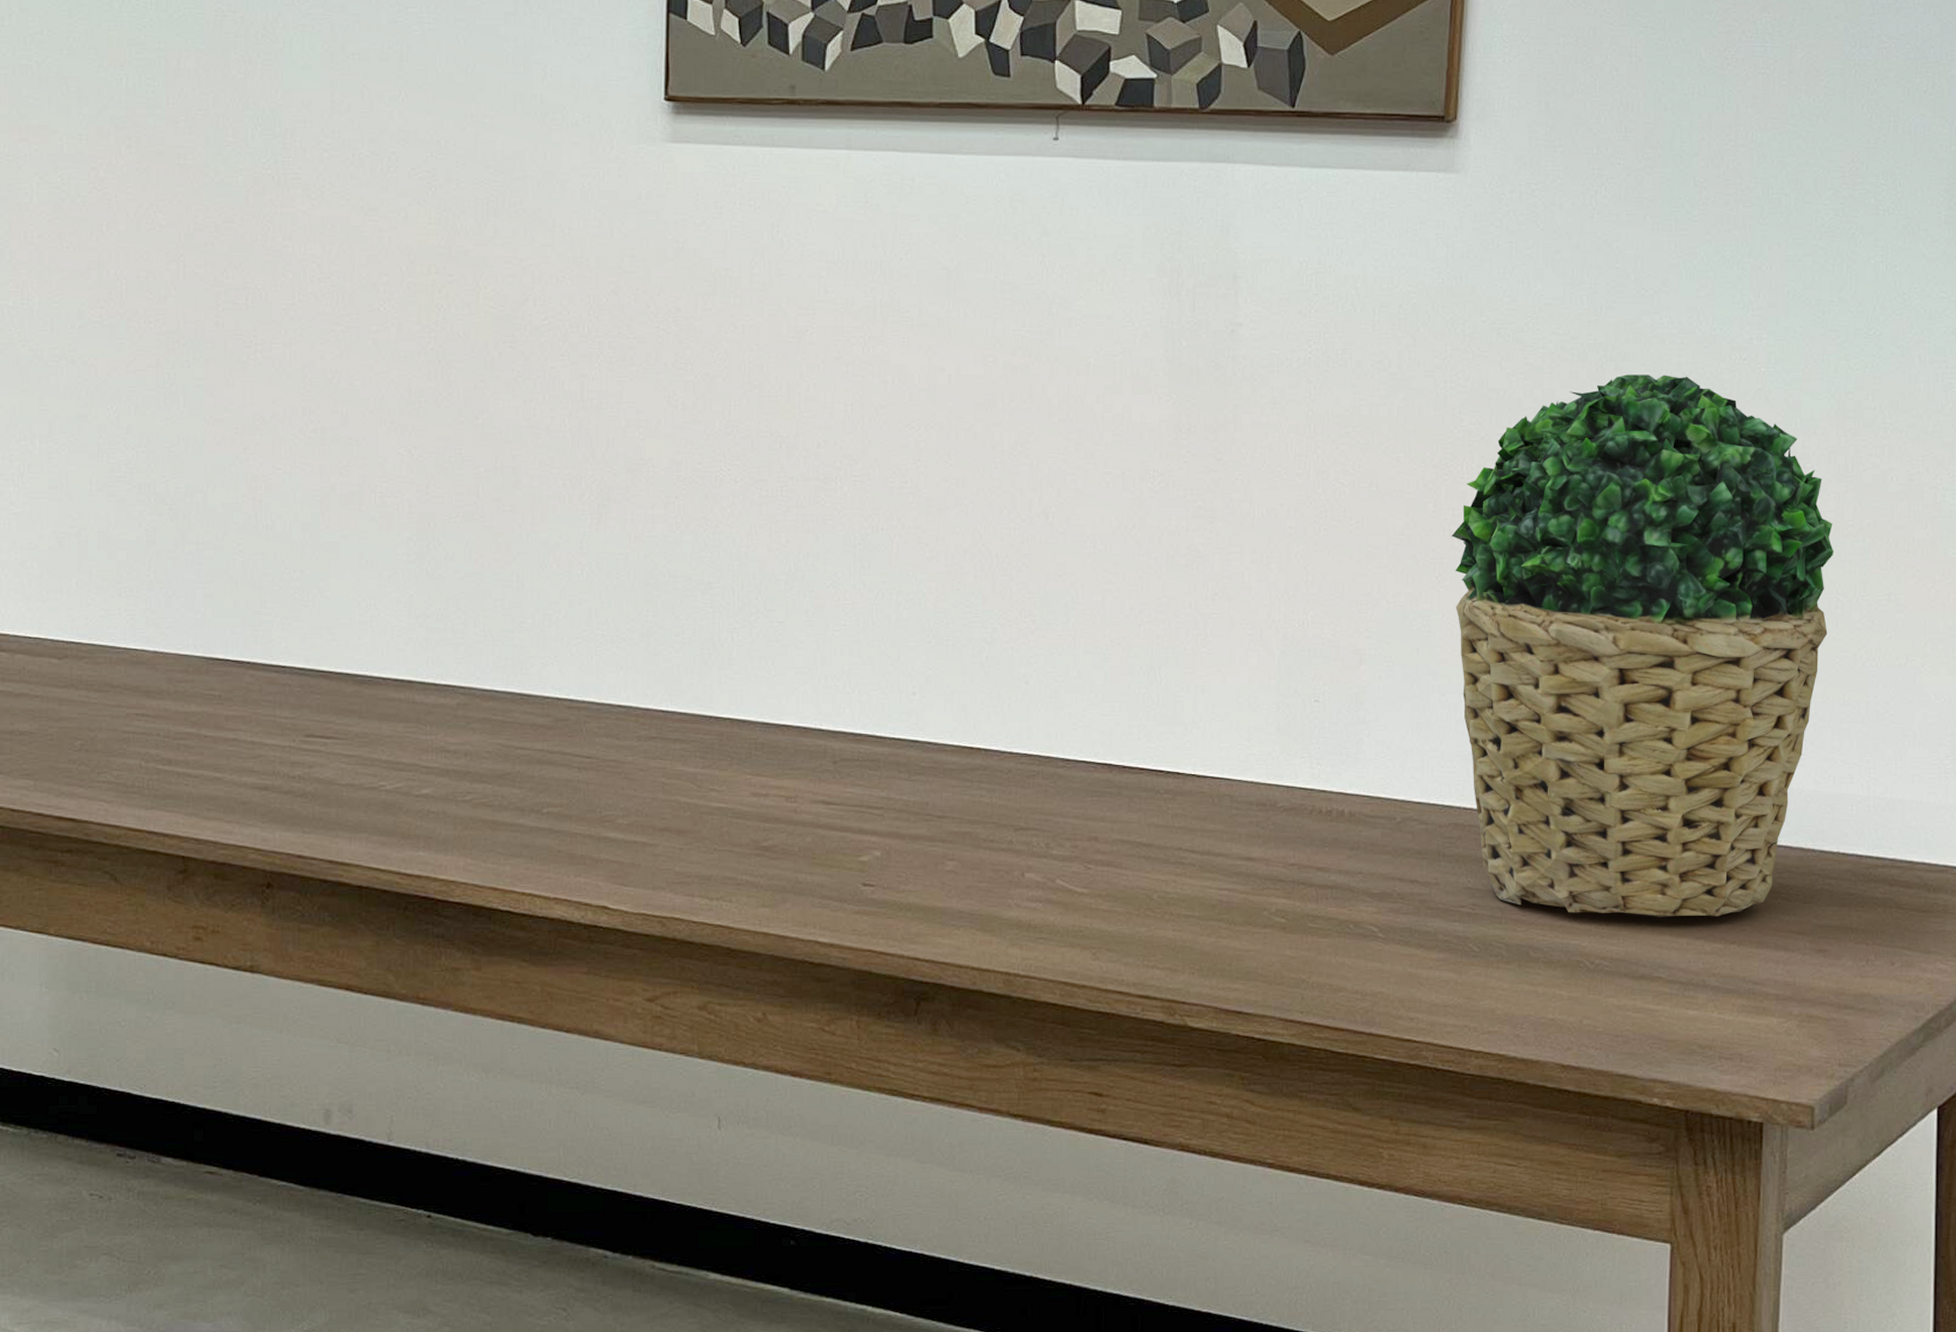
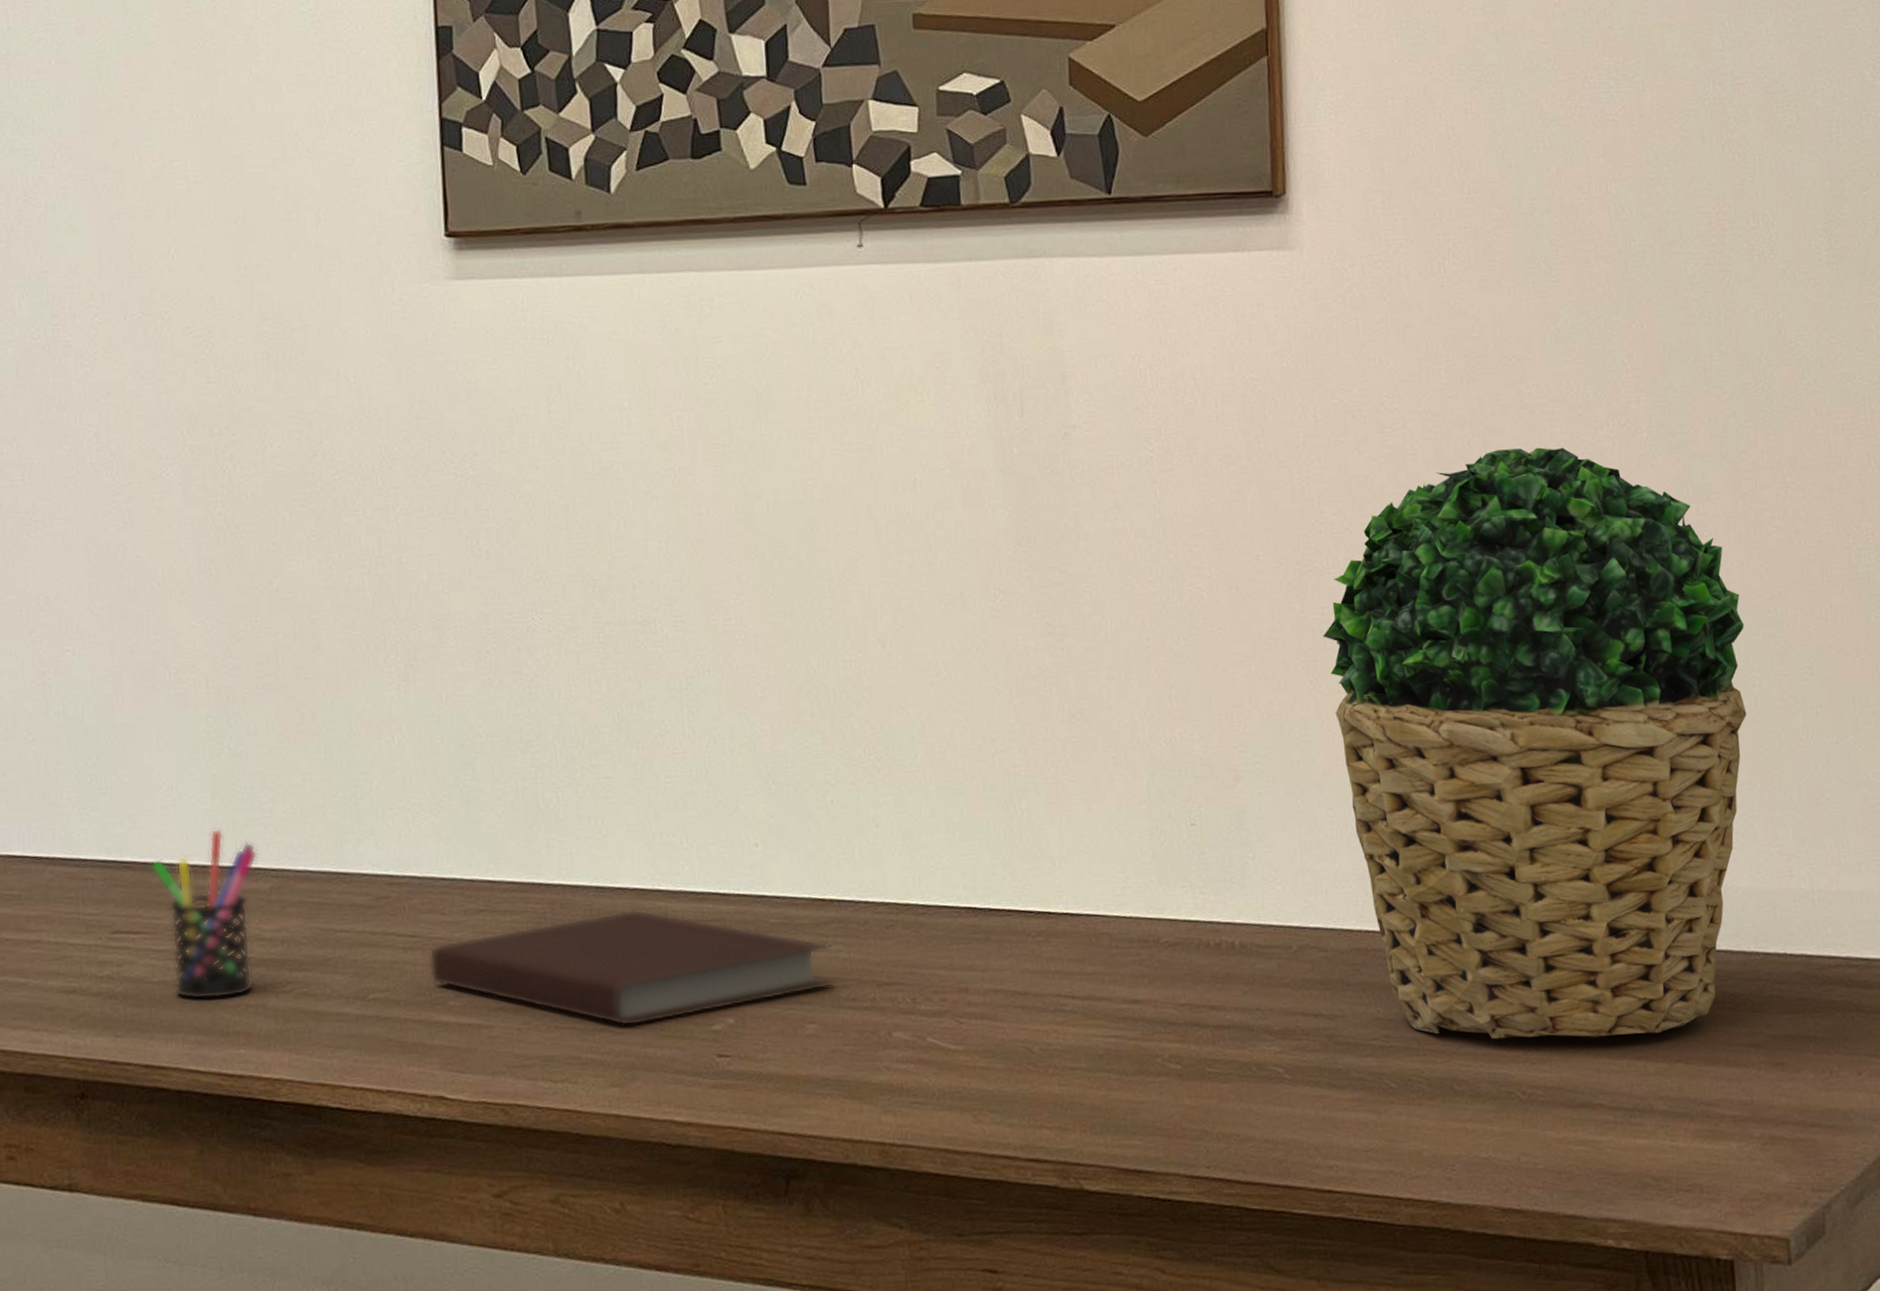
pen holder: none [346,645,448,803] -> present [151,828,258,1000]
notebook: none [602,746,975,853] -> present [429,909,834,1027]

